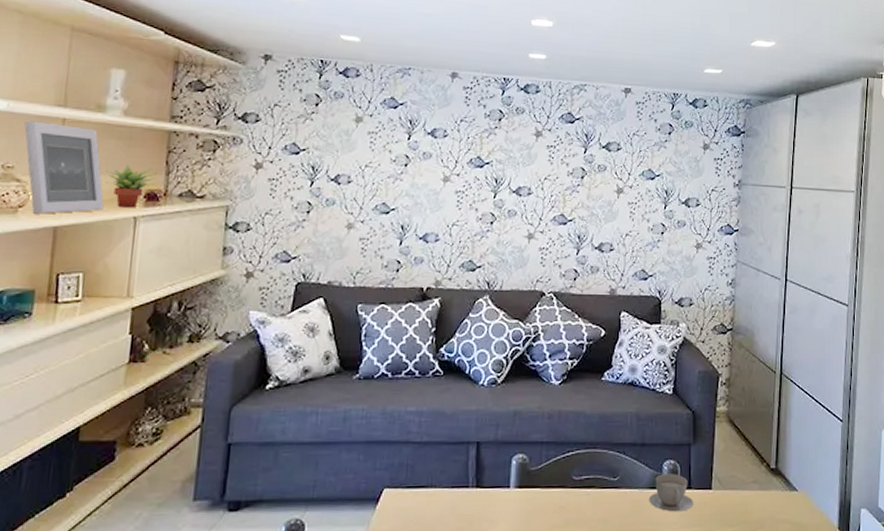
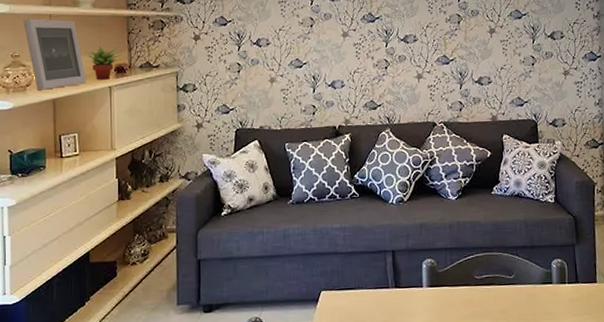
teacup: present [649,474,694,512] -> none [542,270,582,303]

